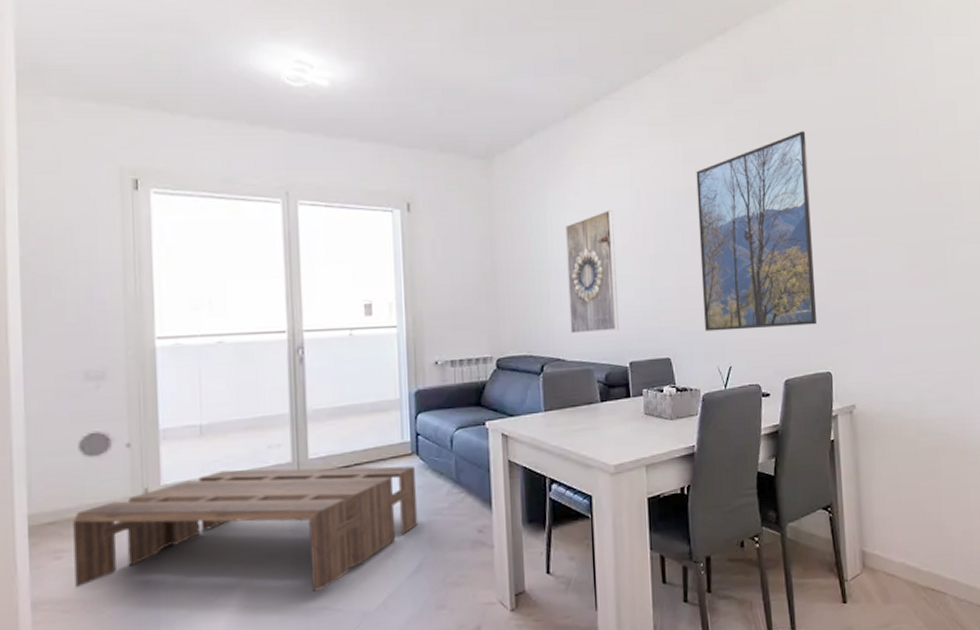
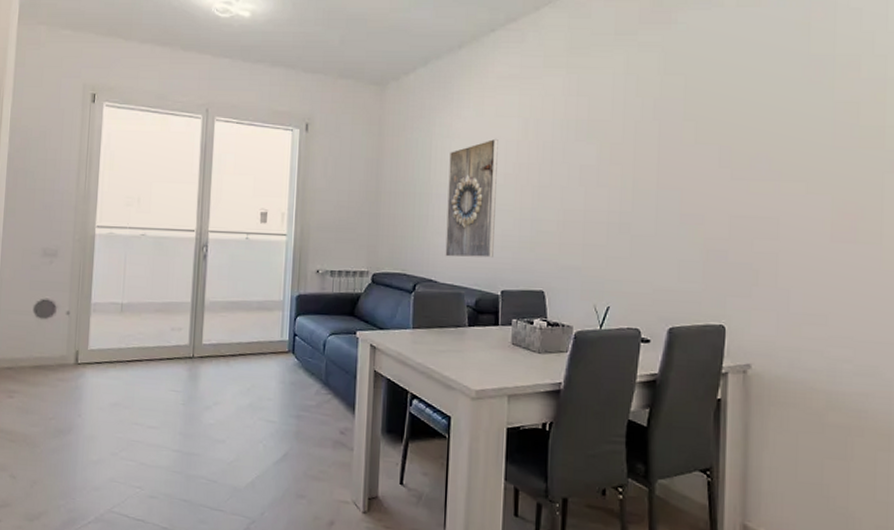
coffee table: present [73,466,418,592] -> none [20,344,290,461]
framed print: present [696,131,818,331] -> none [583,65,719,273]

